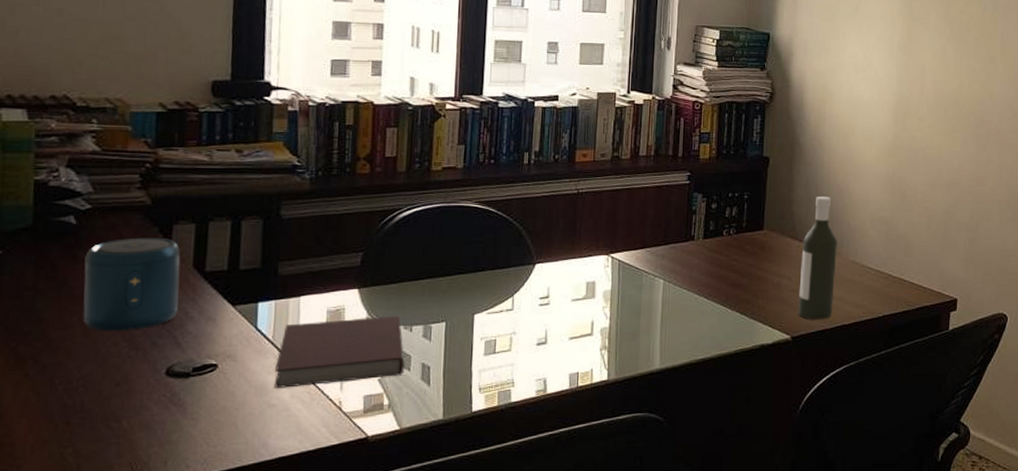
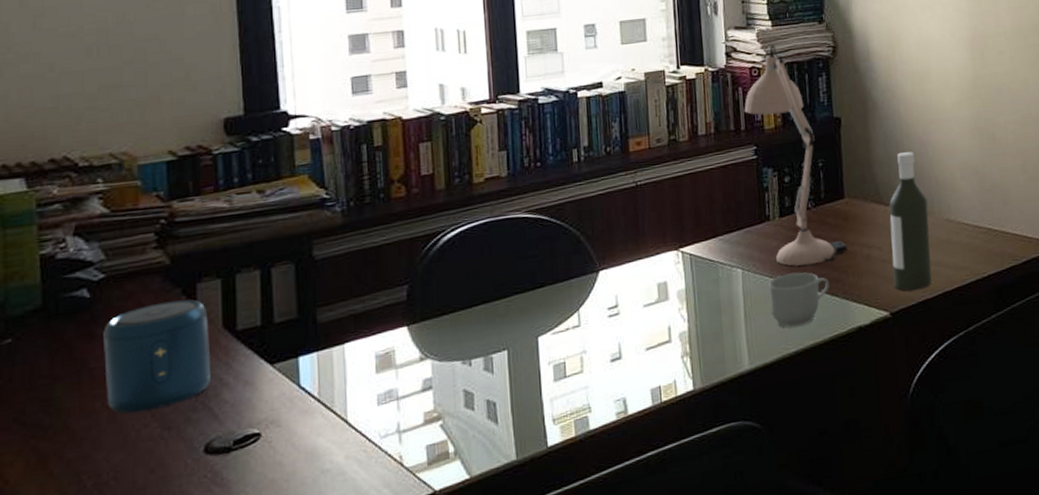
notebook: present [274,316,405,388] -> none [325,351,468,451]
desk lamp: none [683,83,760,285] -> present [744,44,847,266]
mug: none [684,289,740,337] -> present [768,272,829,328]

